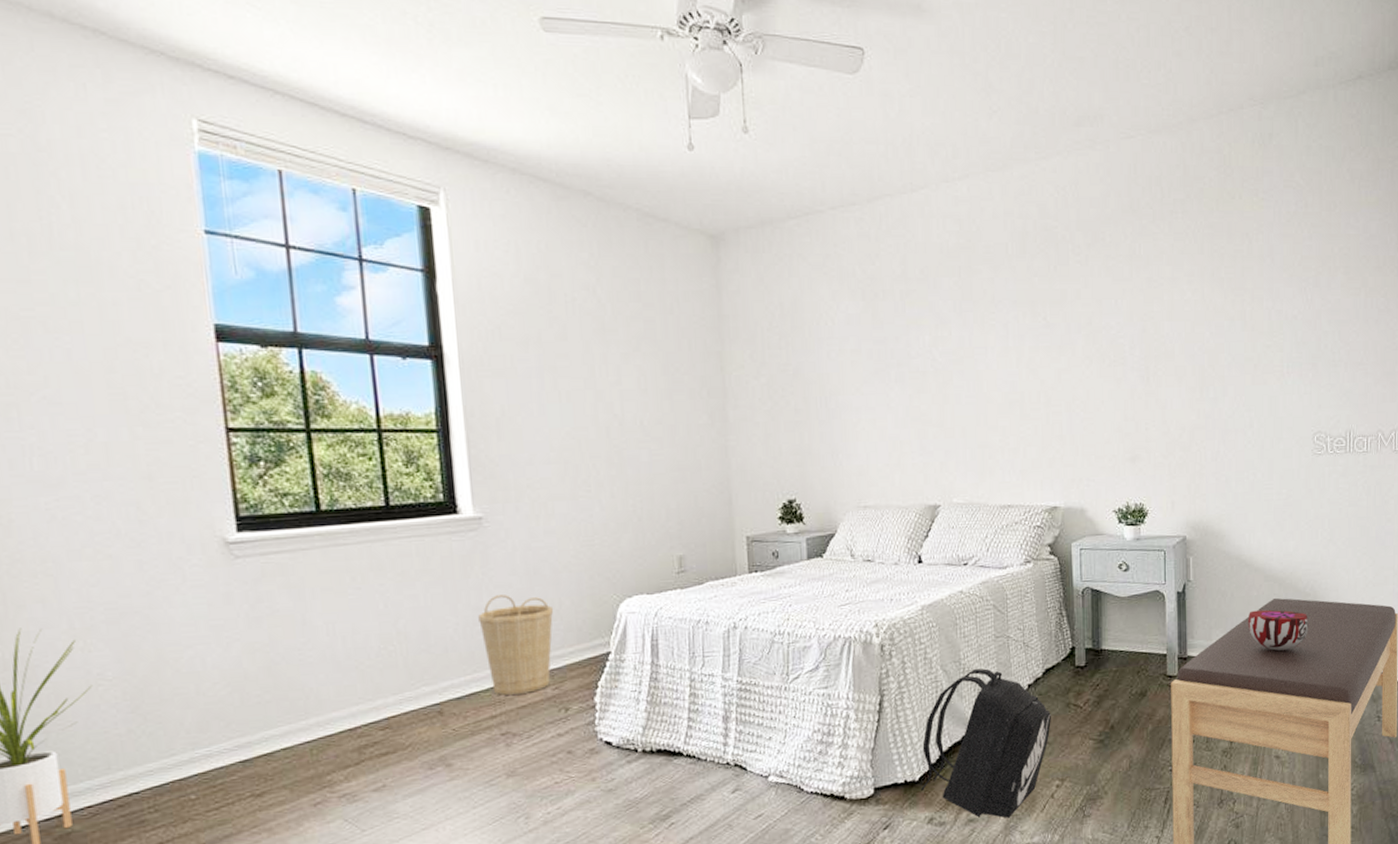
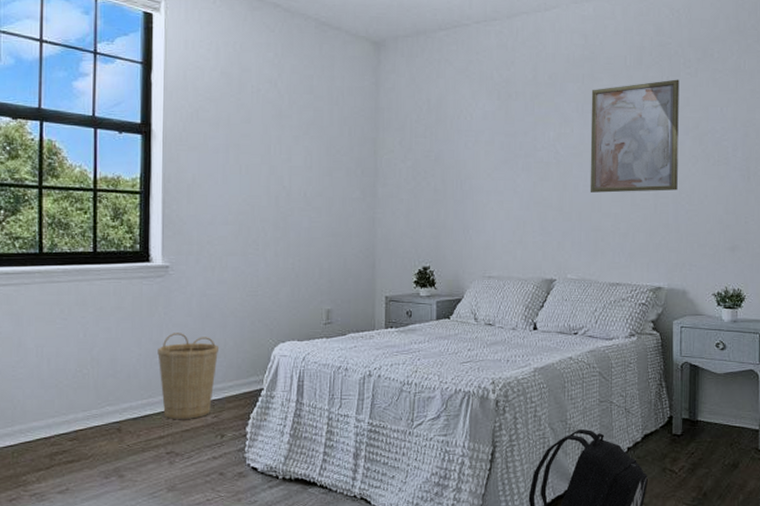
wall art: none [969,269,1071,404] -> present [590,79,679,193]

